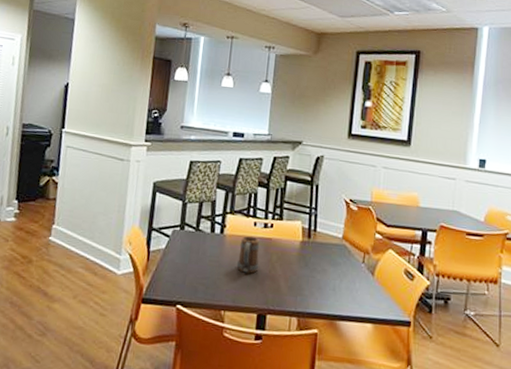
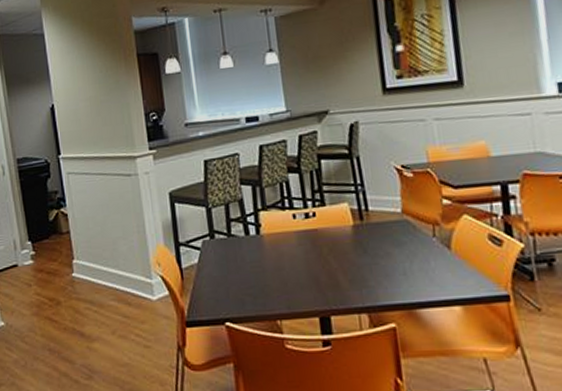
mug: present [236,235,260,274] -> none [281,230,310,274]

